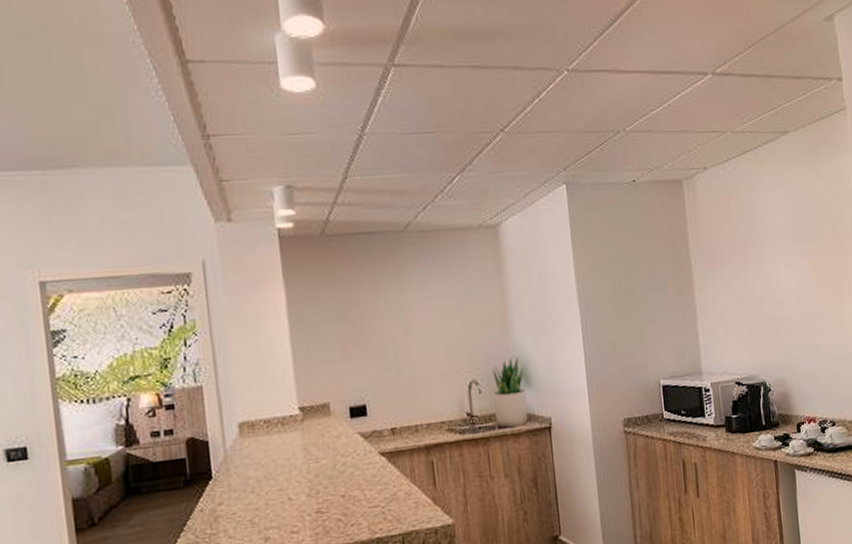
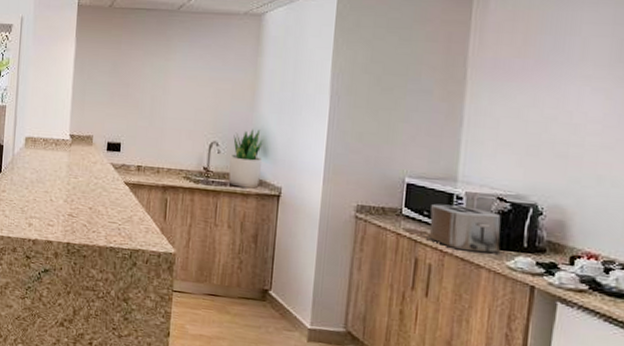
toaster: none [686,396,746,444] -> present [429,203,502,254]

